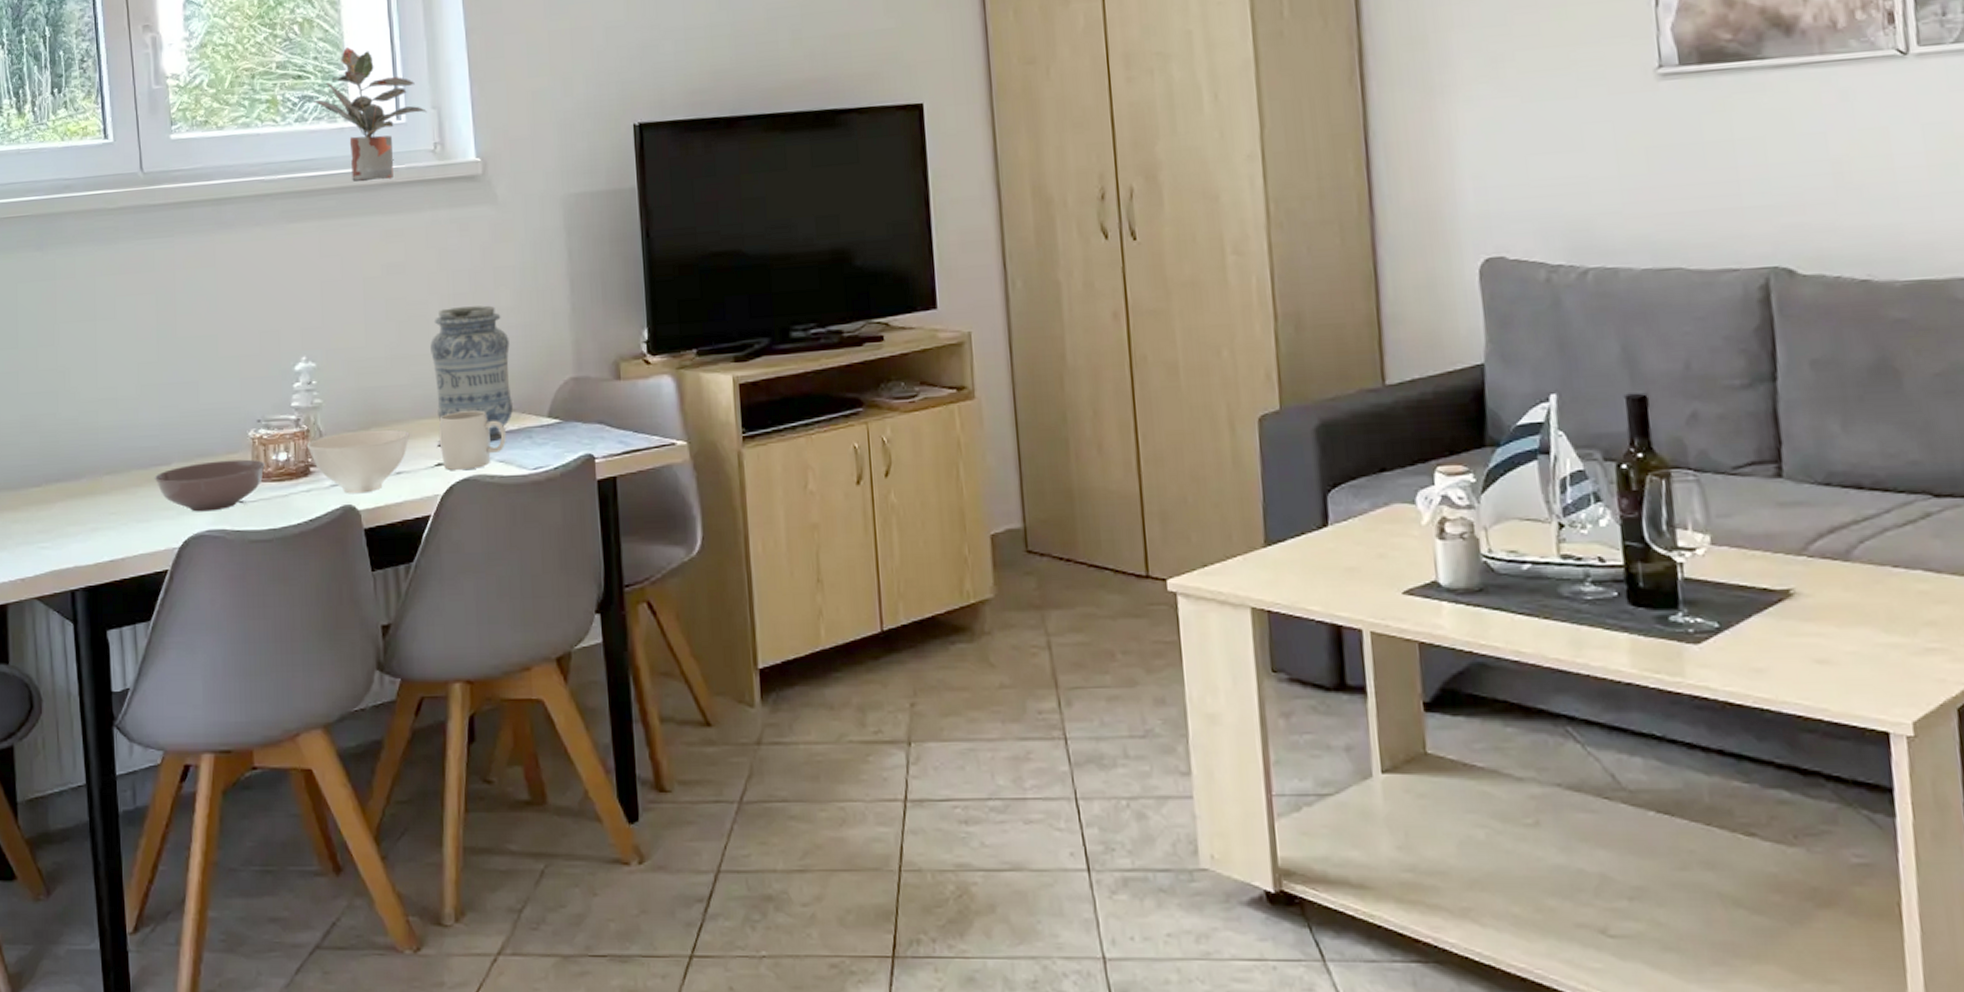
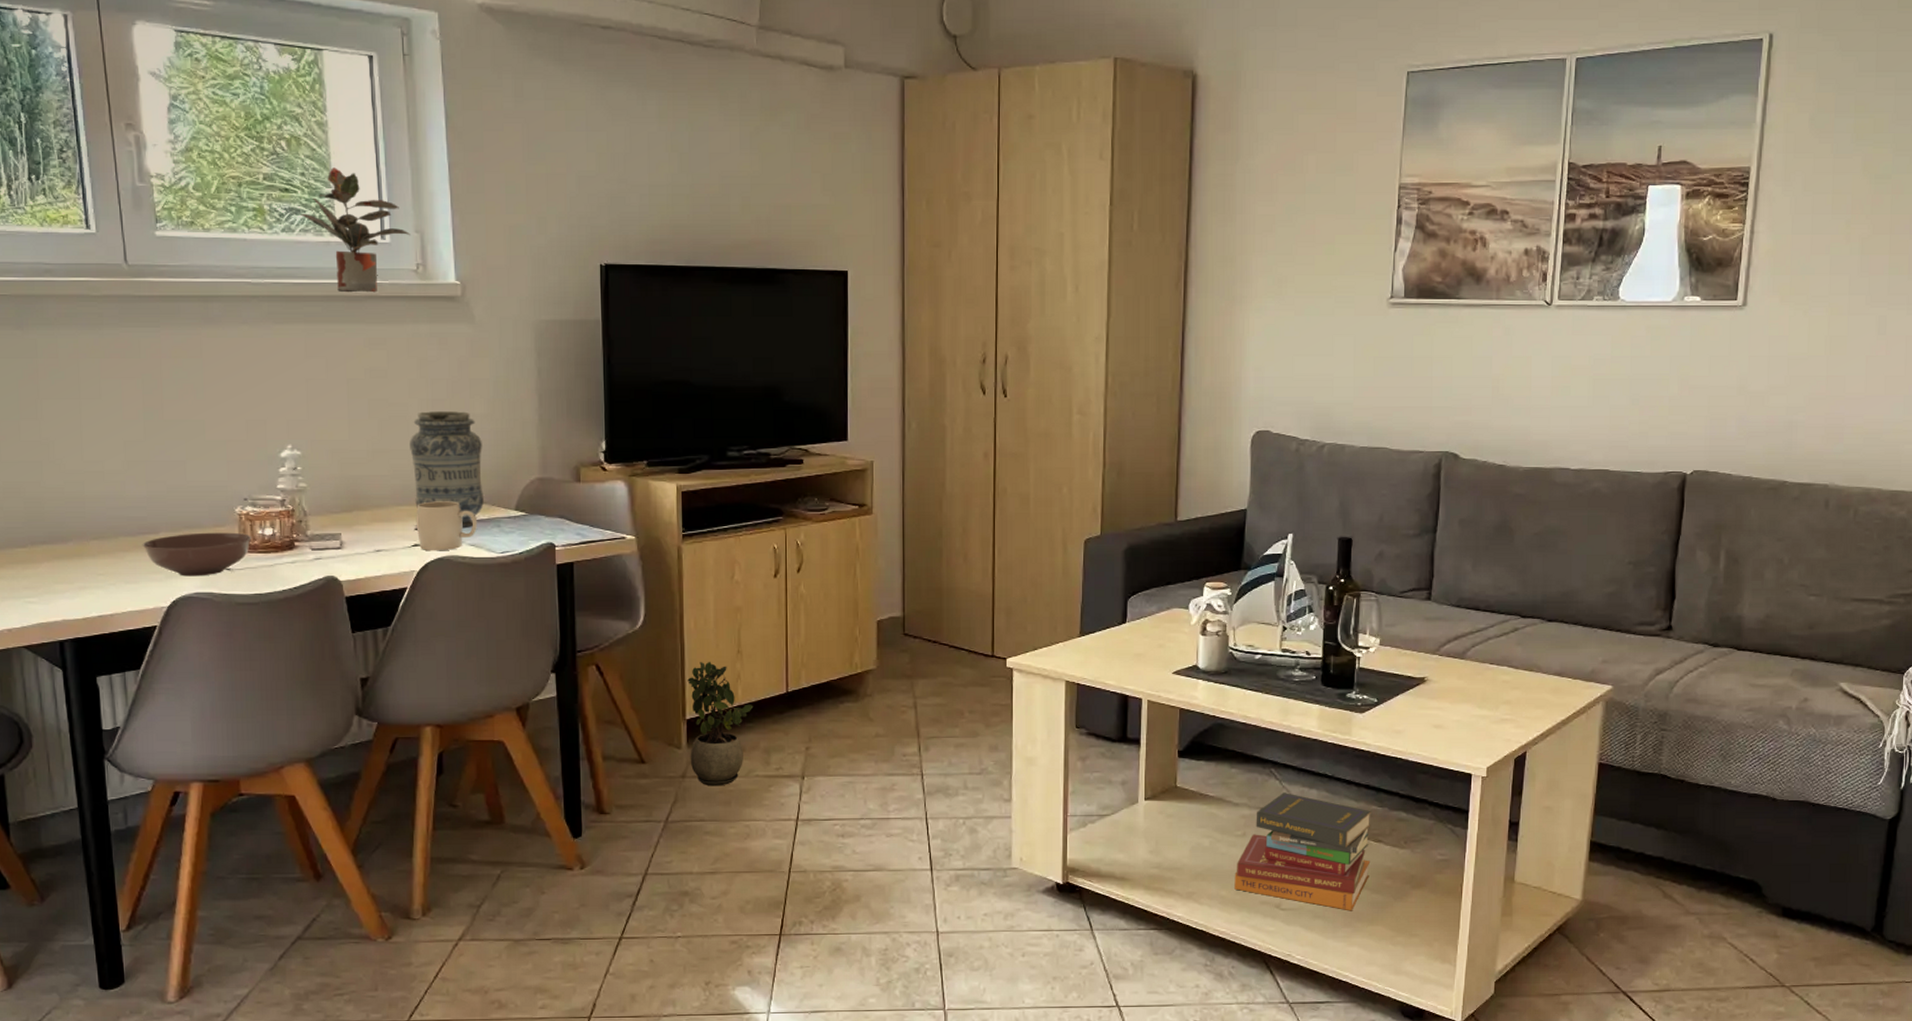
bowl: present [306,429,410,494] -> none [291,513,389,567]
potted plant: none [757,593,841,756] -> present [687,661,754,786]
books: none [1529,762,1744,941] -> present [1234,793,1371,911]

